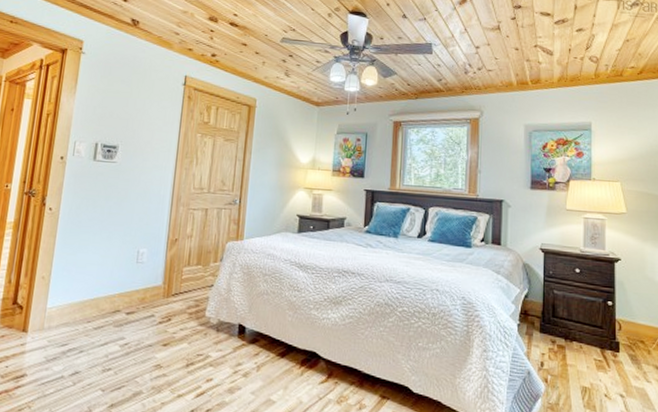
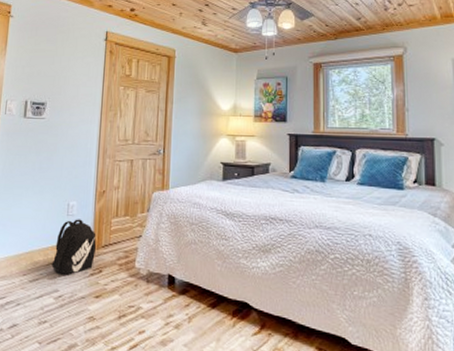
backpack: none [118,266,166,323] -> present [51,219,96,275]

